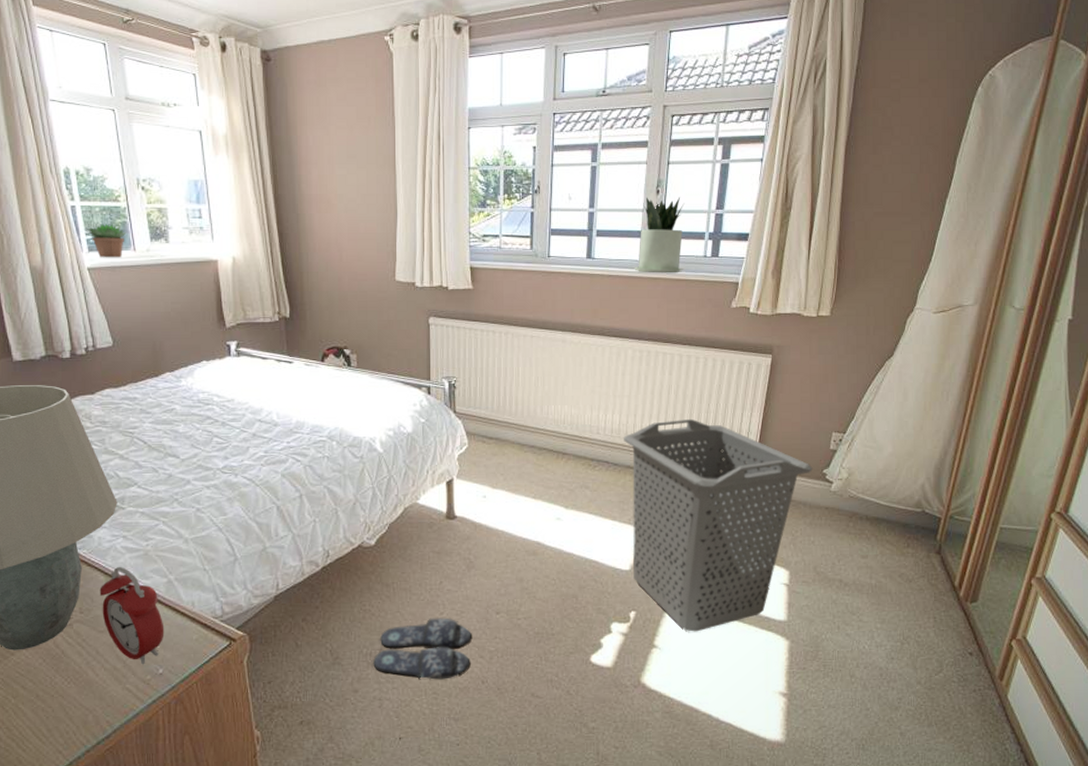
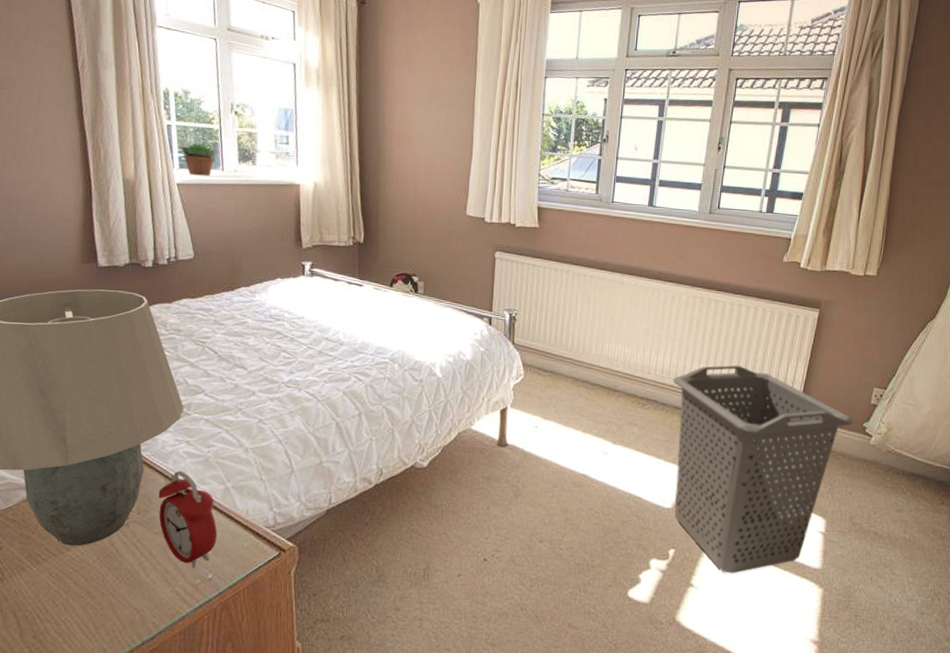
slippers: present [373,617,472,680] -> none [416,542,514,604]
planter: present [634,197,685,274] -> none [693,152,744,226]

